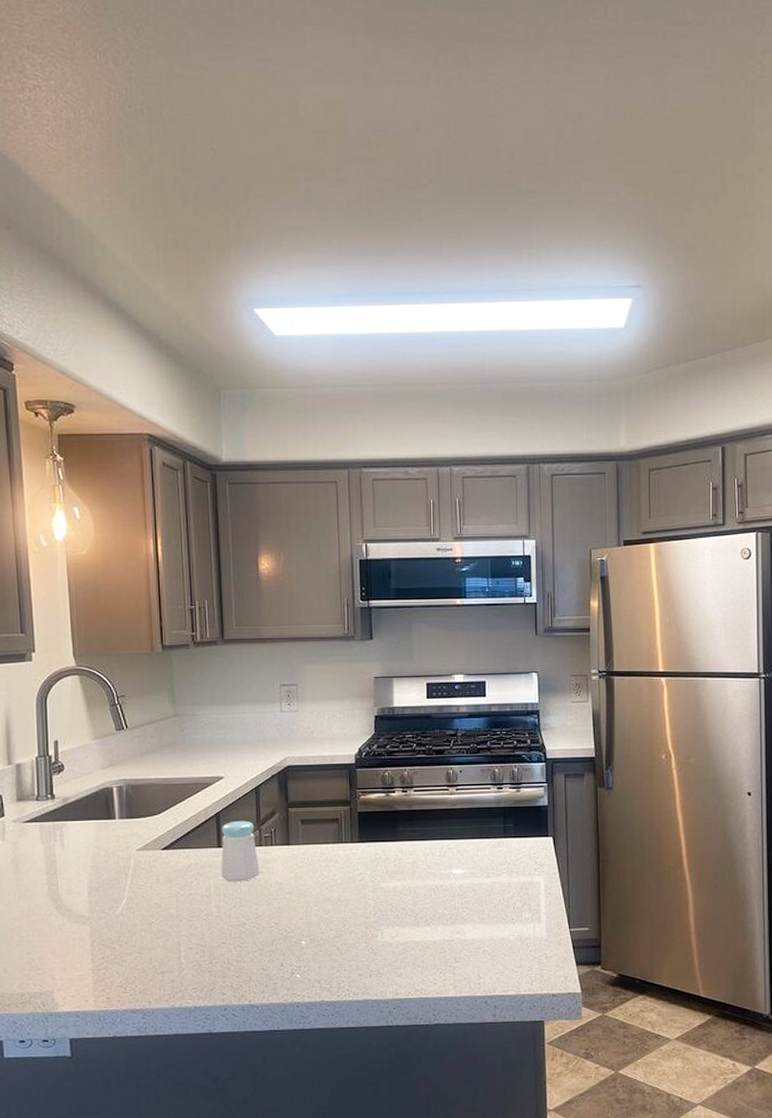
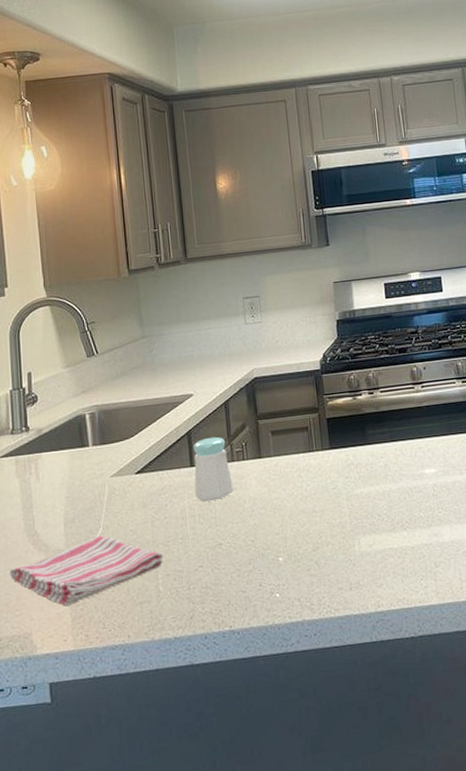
dish towel: none [32,905,186,970] -> present [9,534,163,607]

